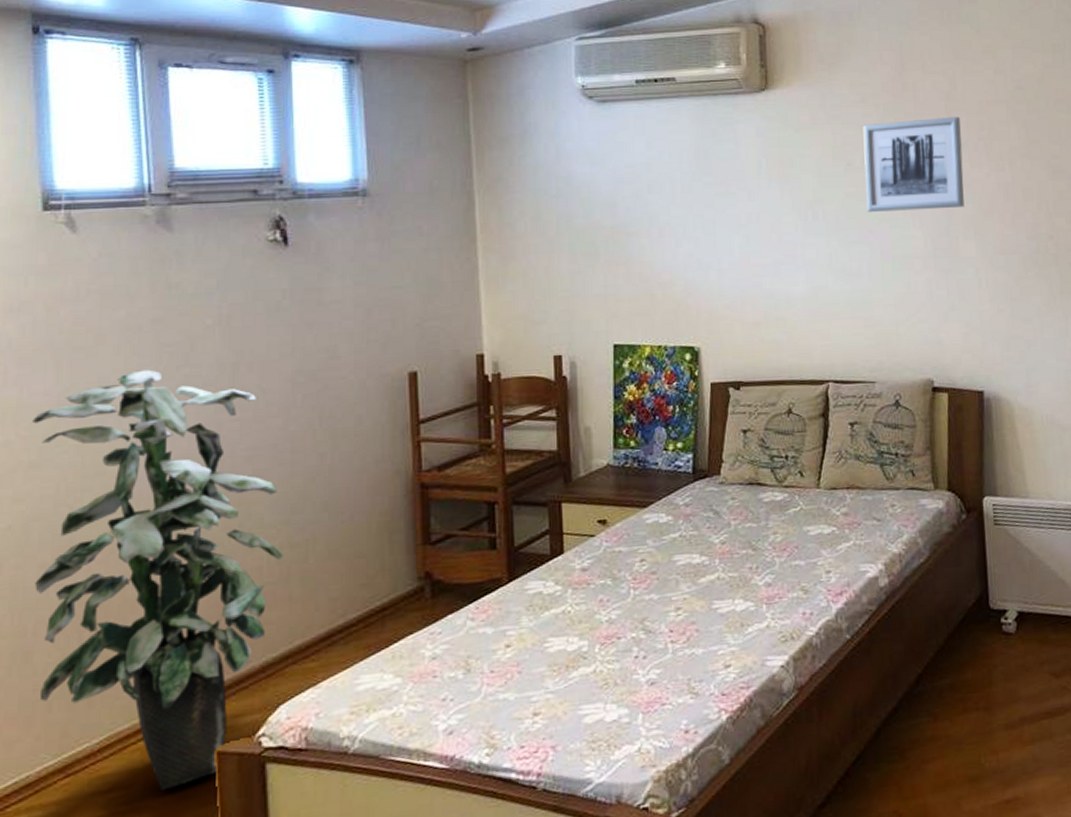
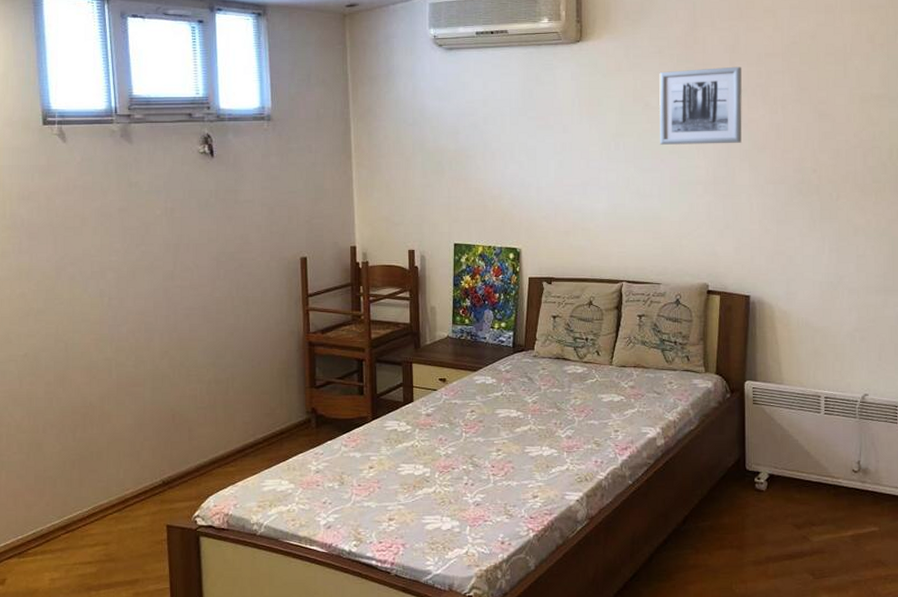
indoor plant: present [32,369,283,791] -> none [39,246,211,549]

